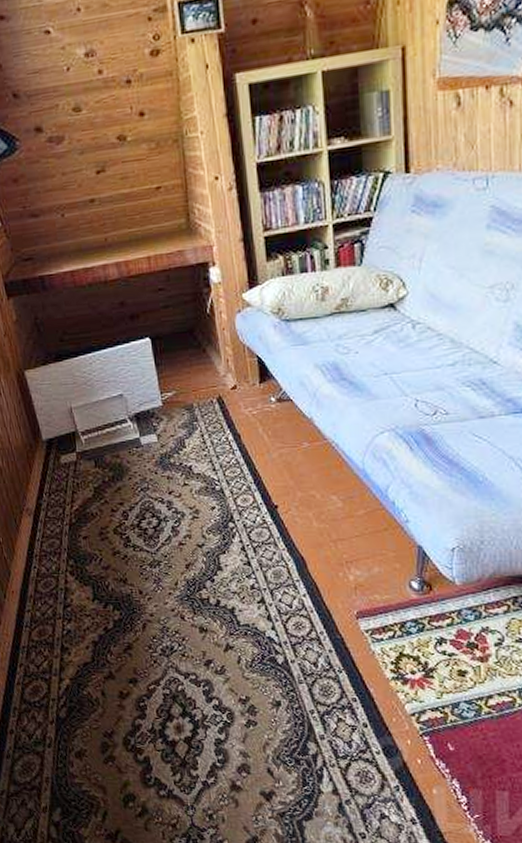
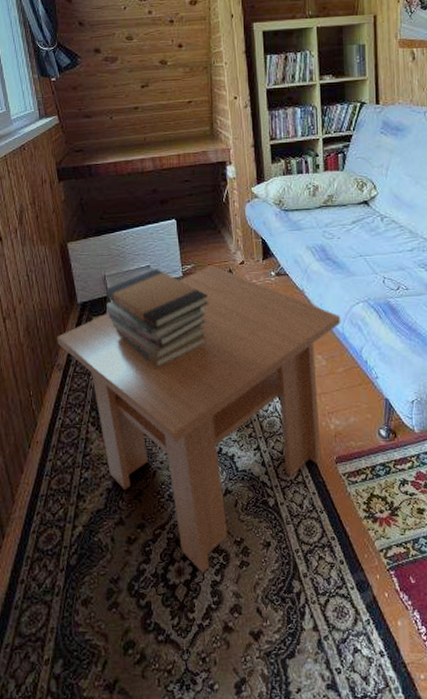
coffee table: none [23,391,361,731] -> present [57,265,341,574]
book stack: none [74,398,196,513] -> present [106,269,209,369]

